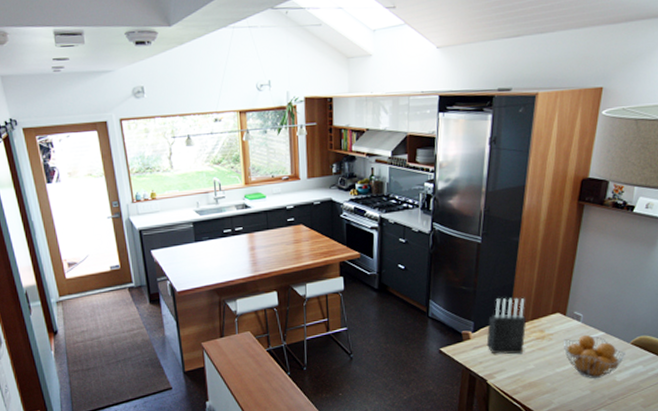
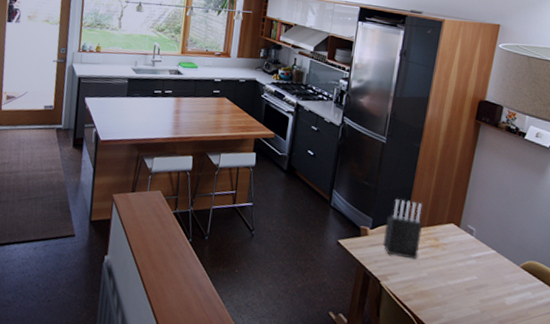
fruit basket: present [564,334,625,379] -> none [456,250,515,299]

